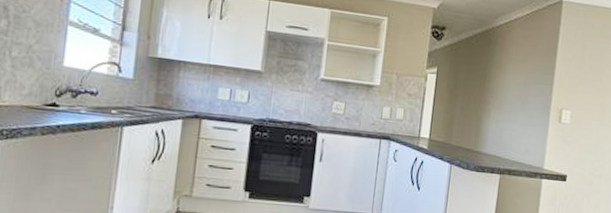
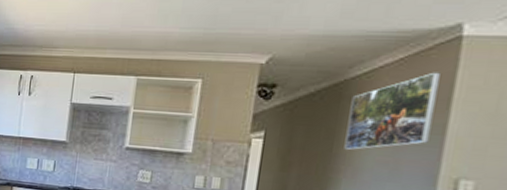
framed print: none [493,26,551,86] -> present [344,72,440,151]

